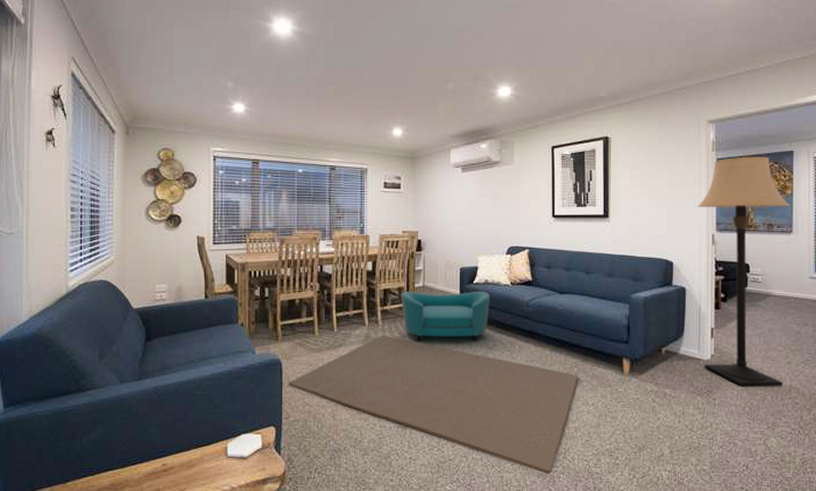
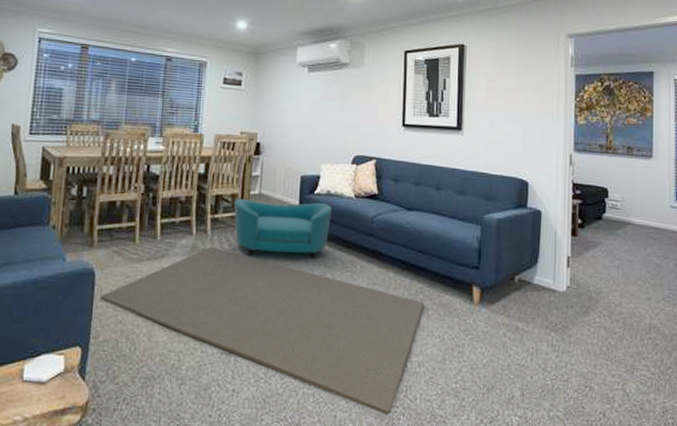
lamp: present [698,156,791,387] -> none [555,74,651,325]

